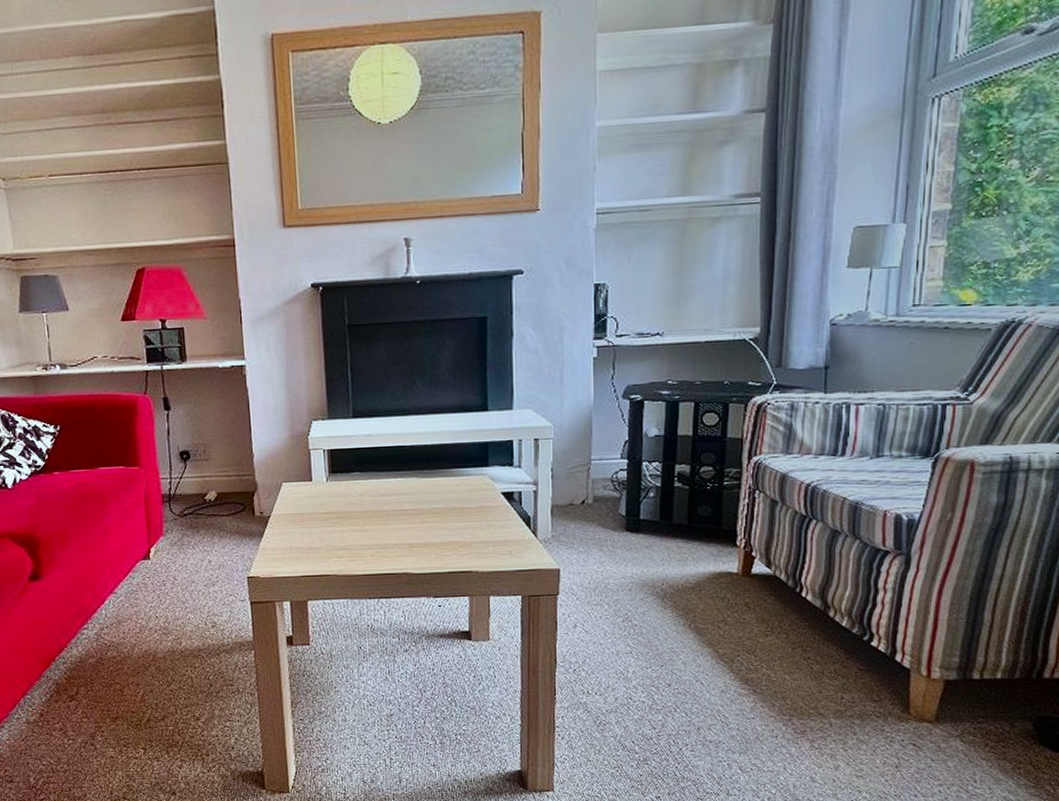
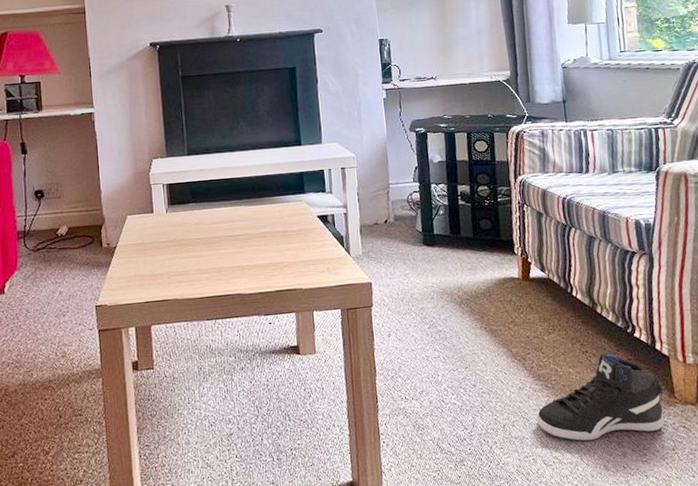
sneaker: none [738,661,896,751] -> present [536,353,664,441]

